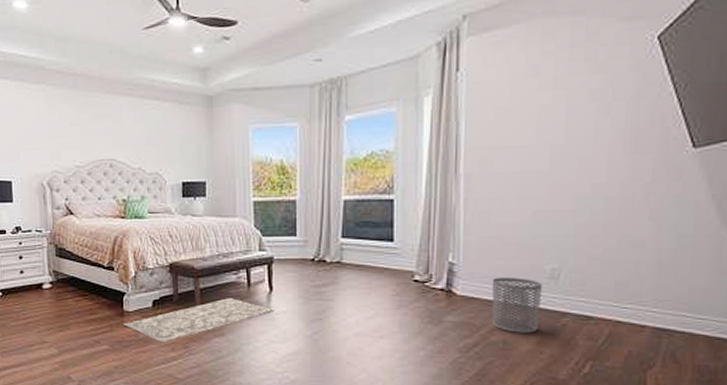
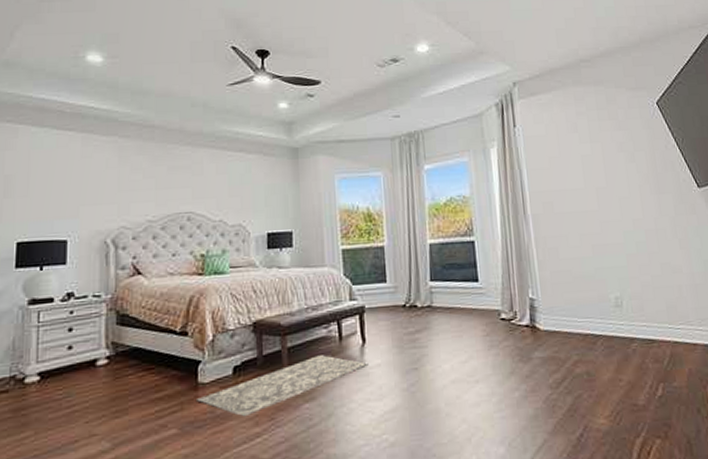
waste bin: present [491,278,543,333] -> none [568,308,613,363]

